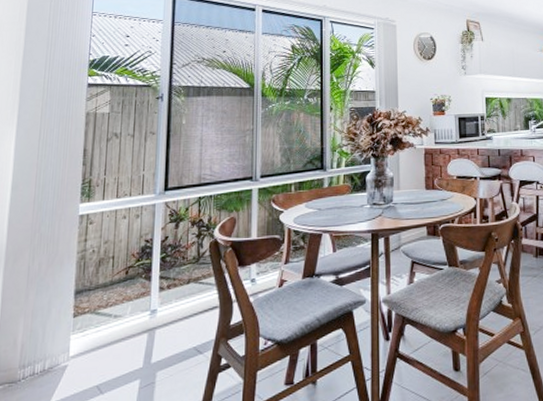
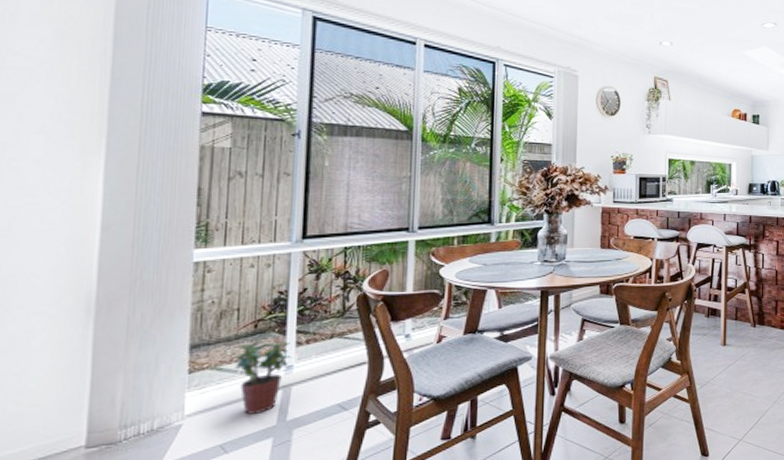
potted plant: none [110,287,156,357] -> present [235,341,293,415]

